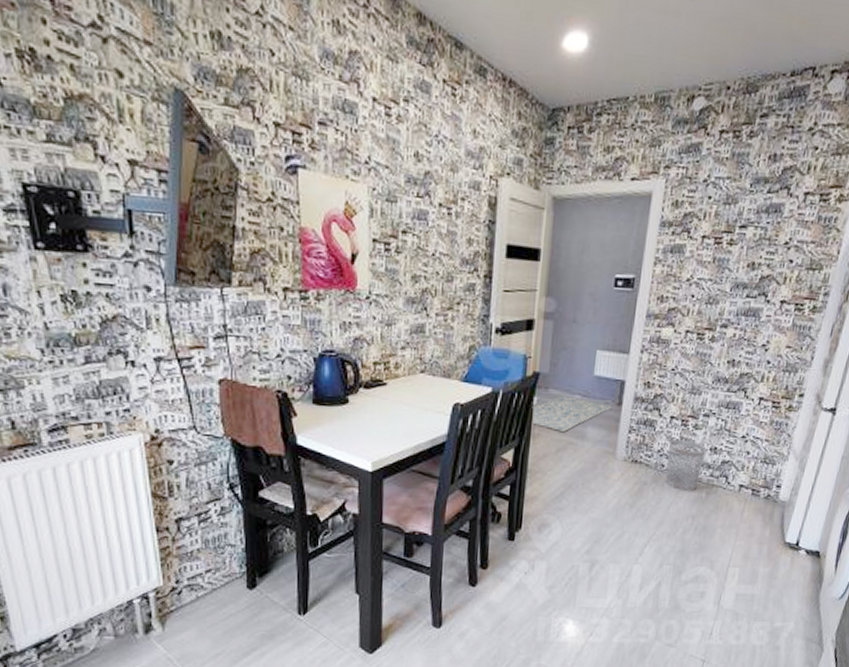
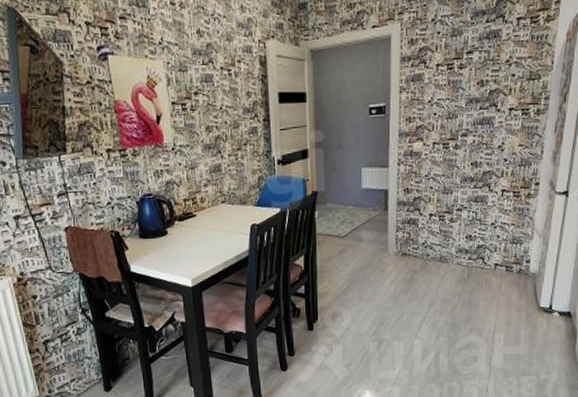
wastebasket: present [665,439,707,492] -> none [430,232,463,275]

